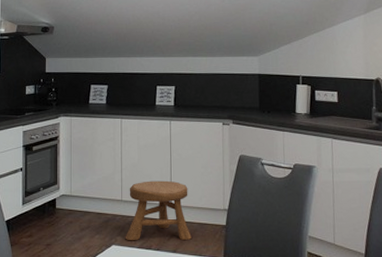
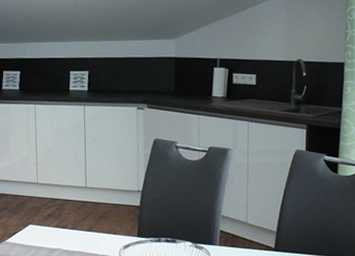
stool: present [125,180,192,241] -> none [41,164,106,221]

